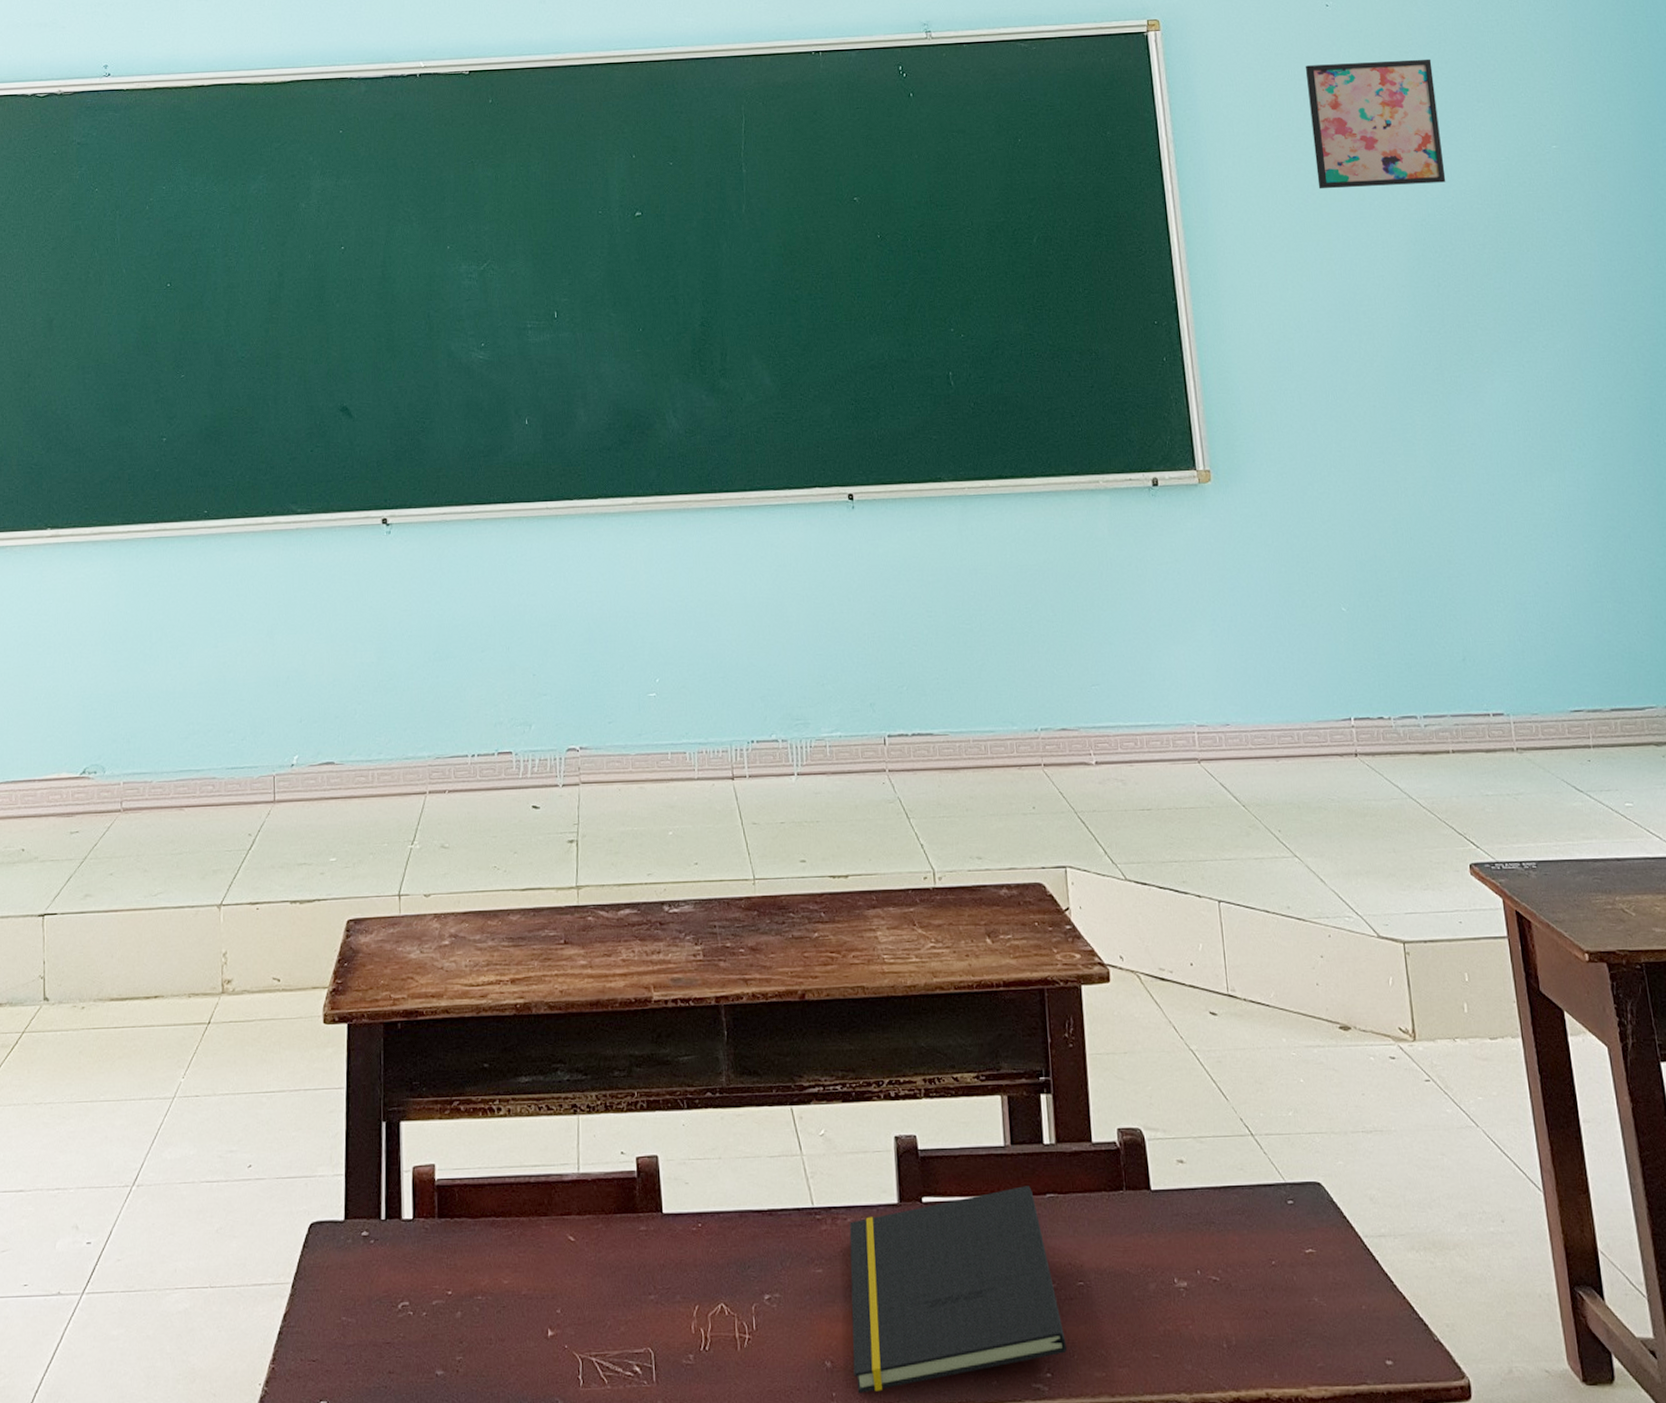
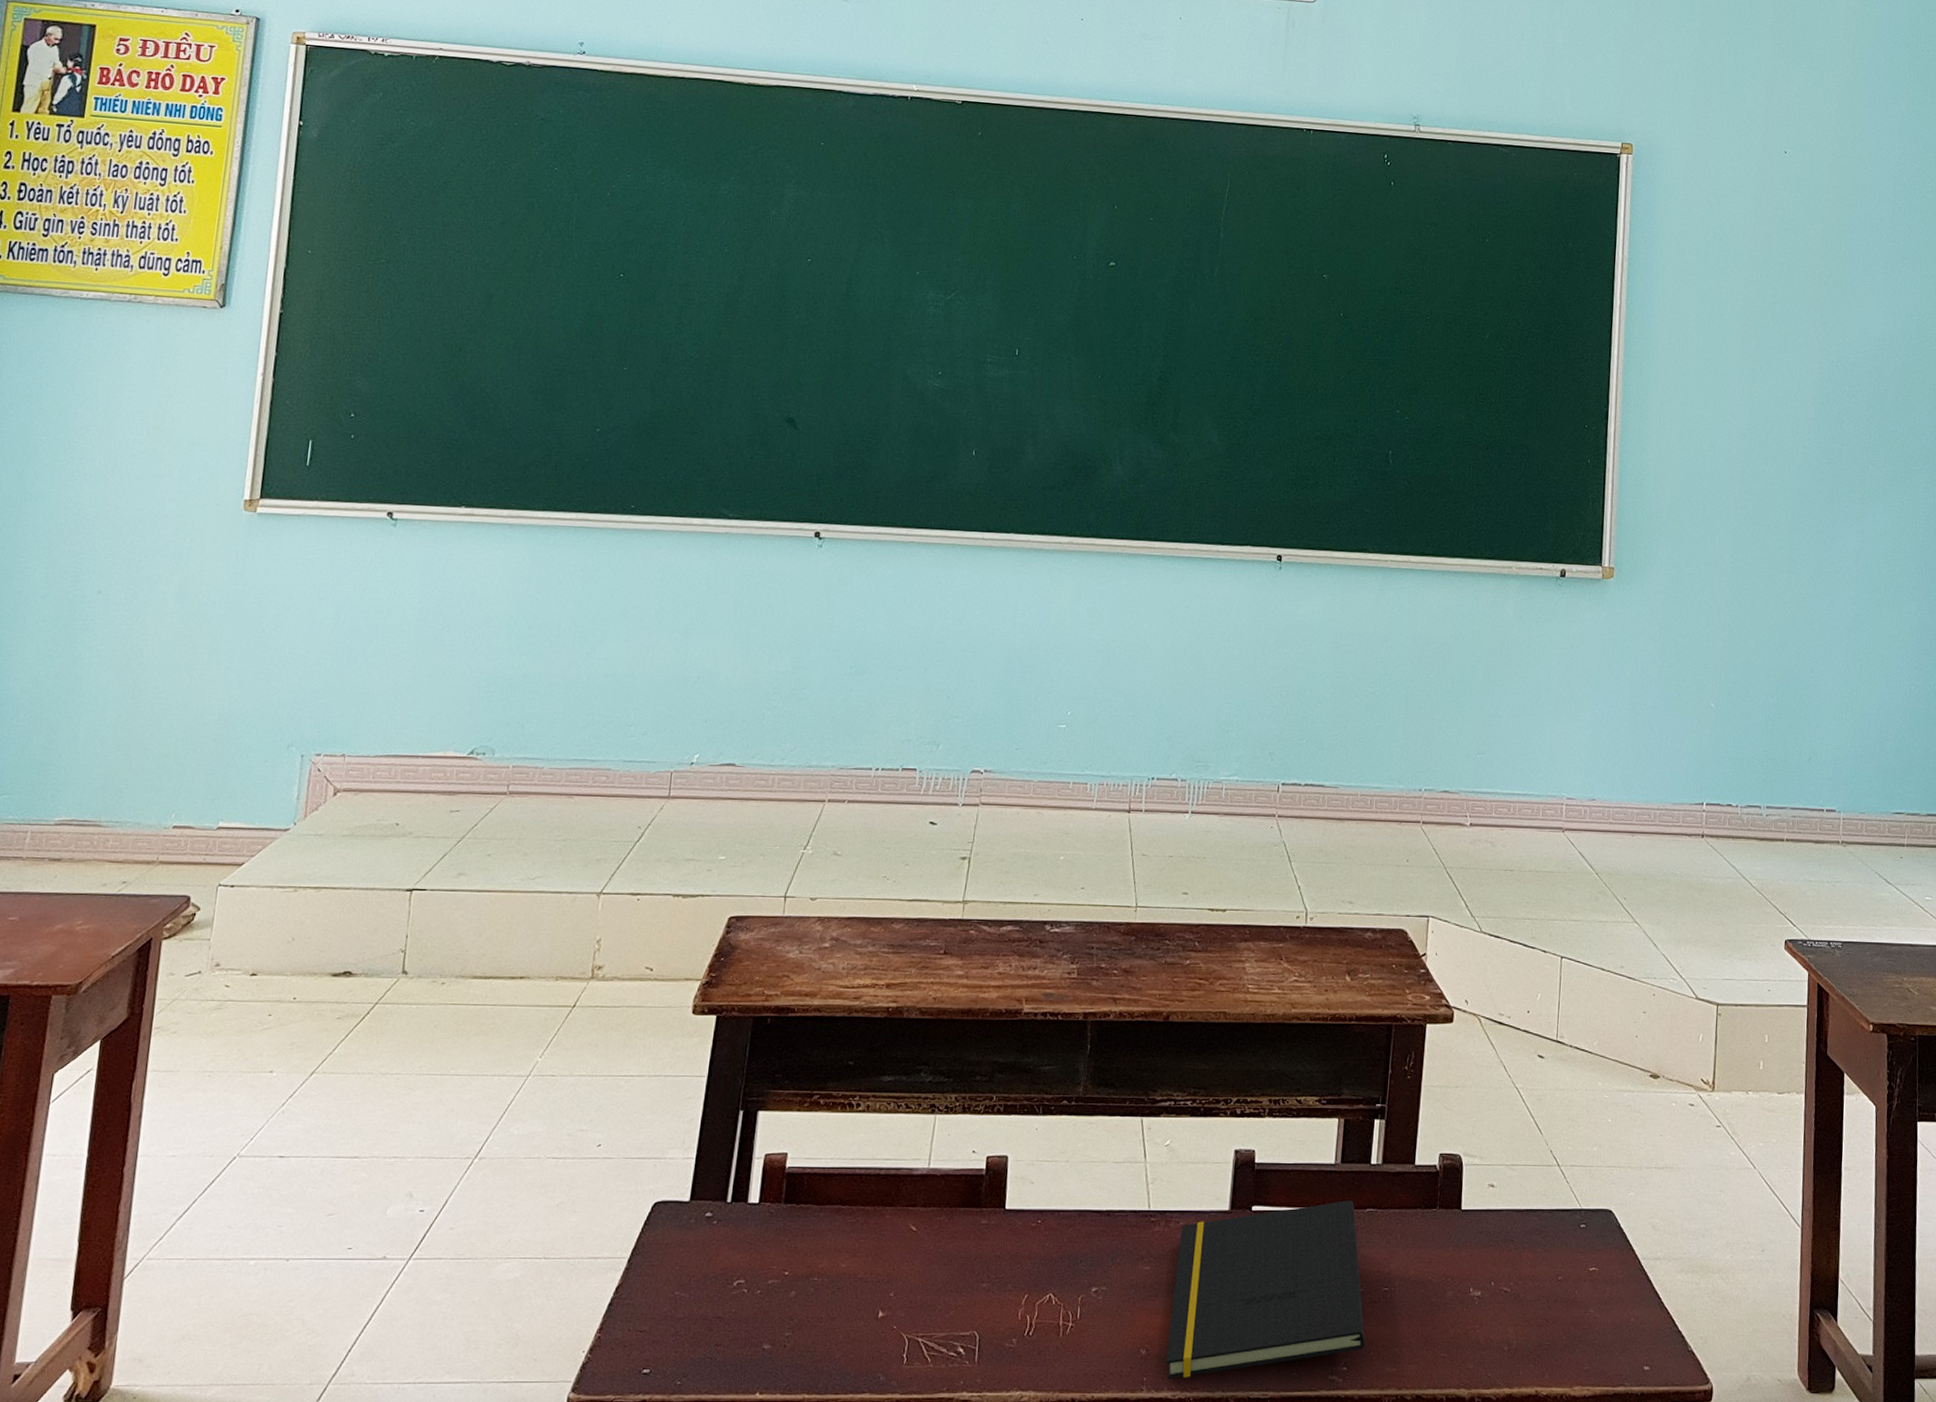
wall art: present [1305,58,1446,189] -> none [1751,205,1869,329]

